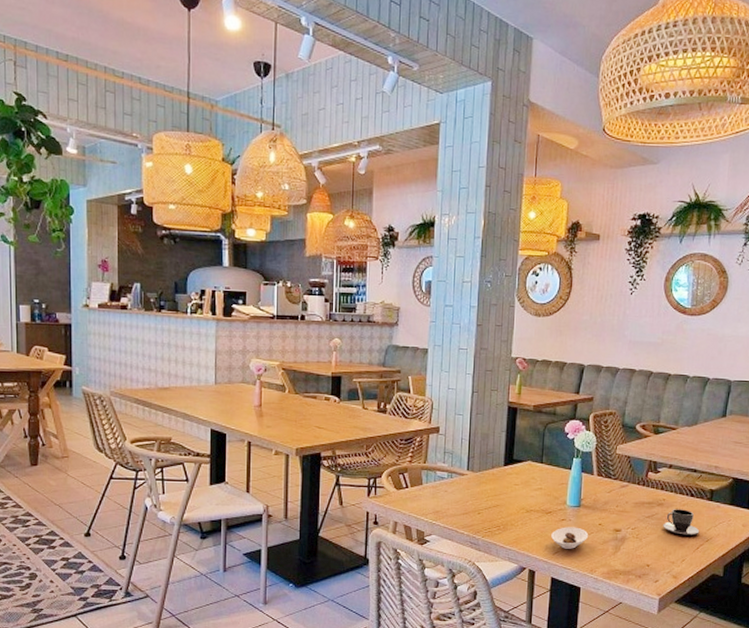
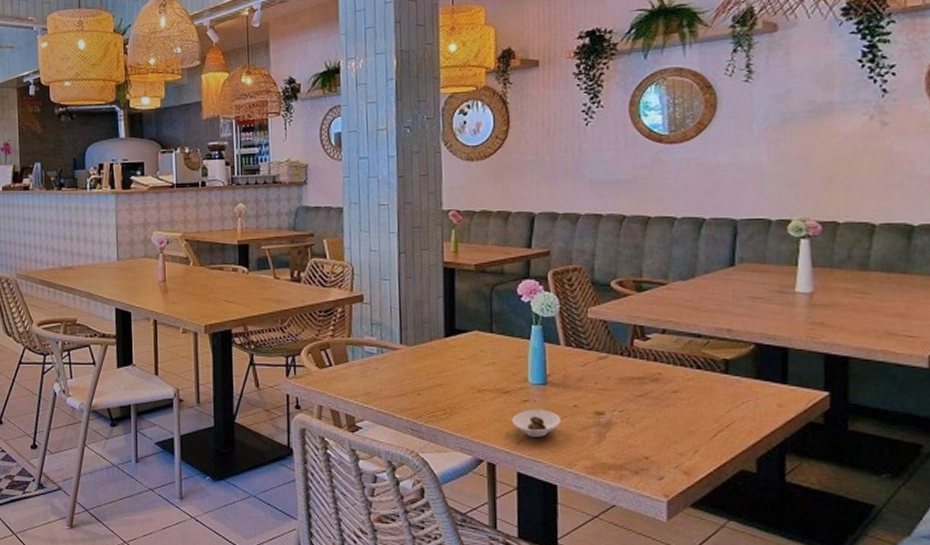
teacup: present [663,509,700,535] -> none [662,385,715,419]

